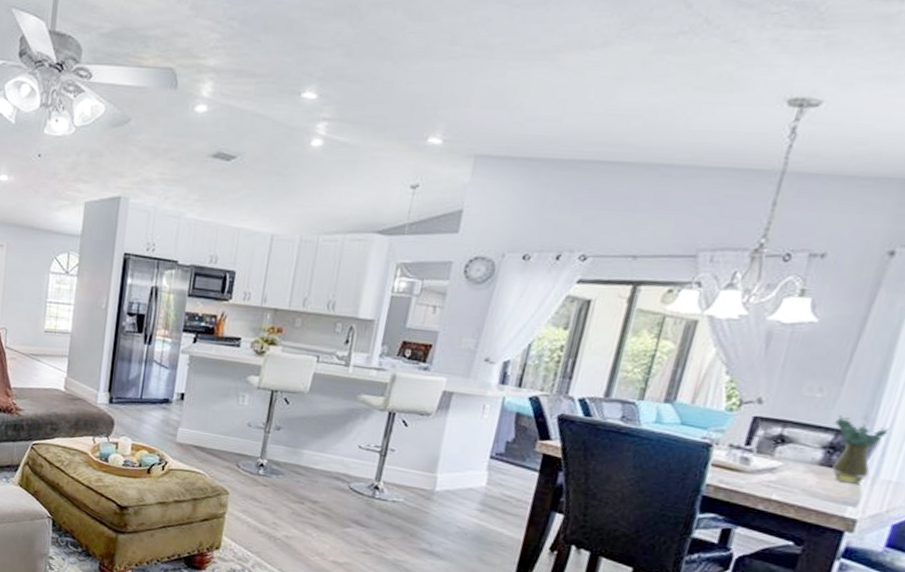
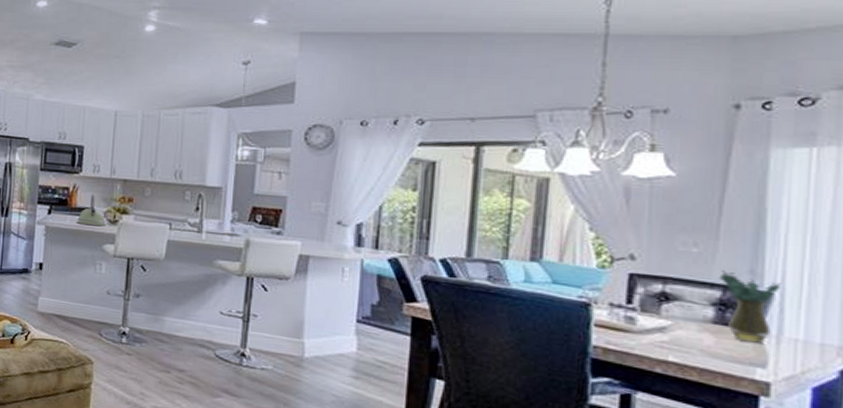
kettle: none [223,322,252,358] -> present [77,193,105,227]

